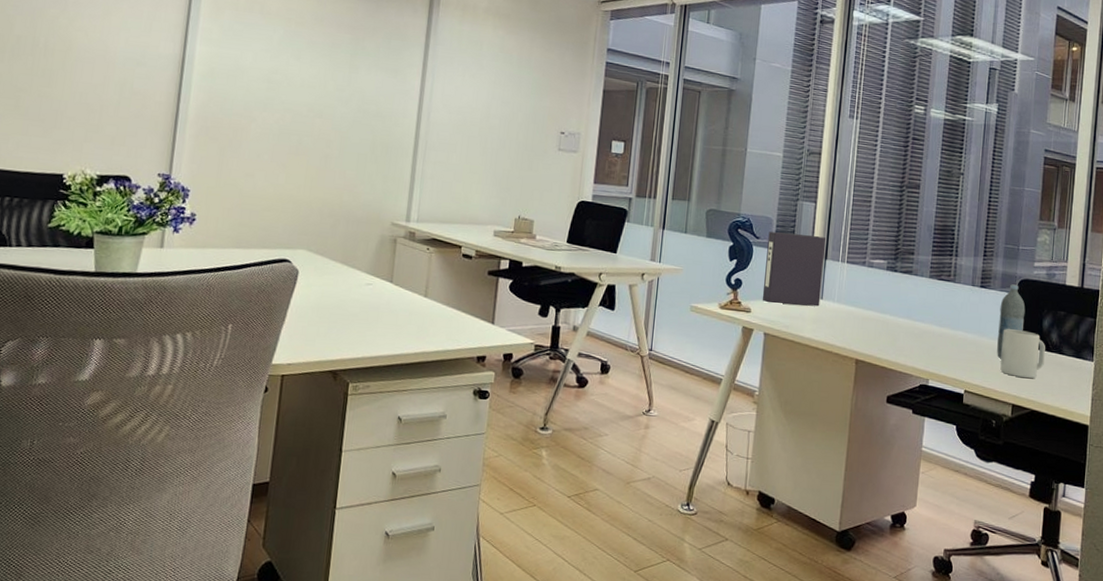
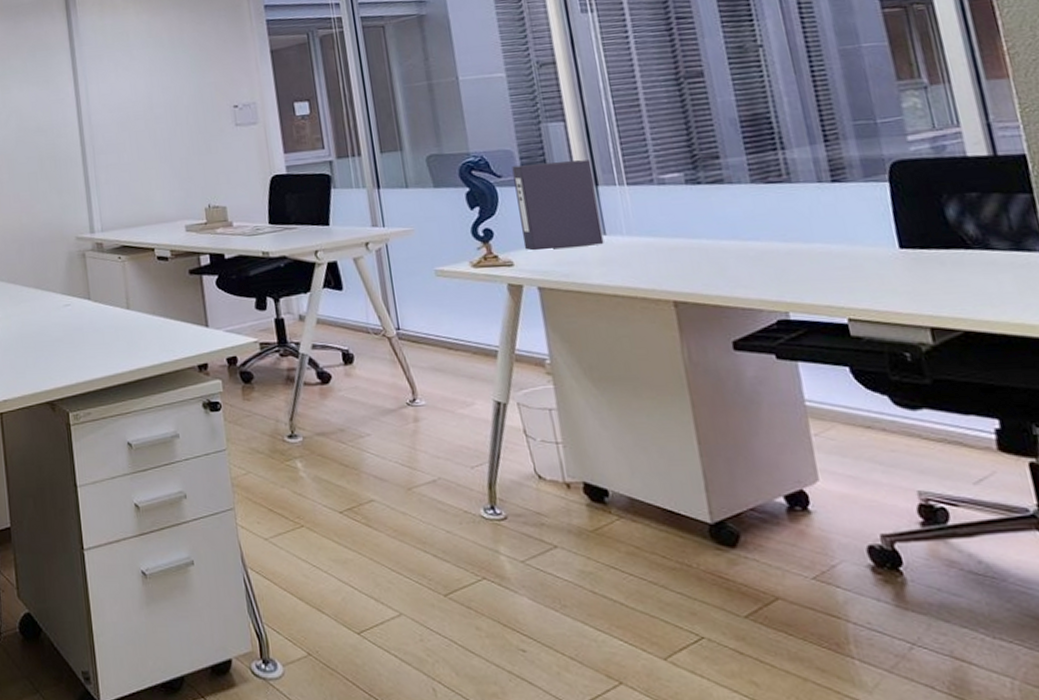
water bottle: present [997,284,1026,359] -> none [869,169,917,271]
mug: present [1000,329,1045,379] -> none [884,227,966,291]

